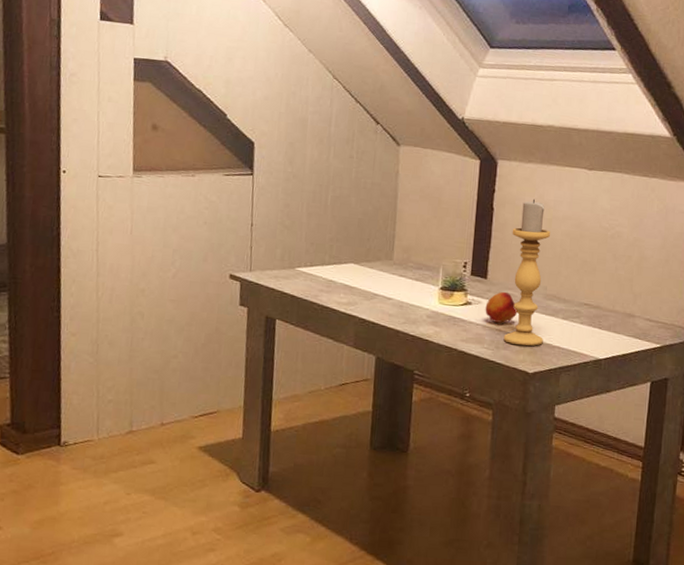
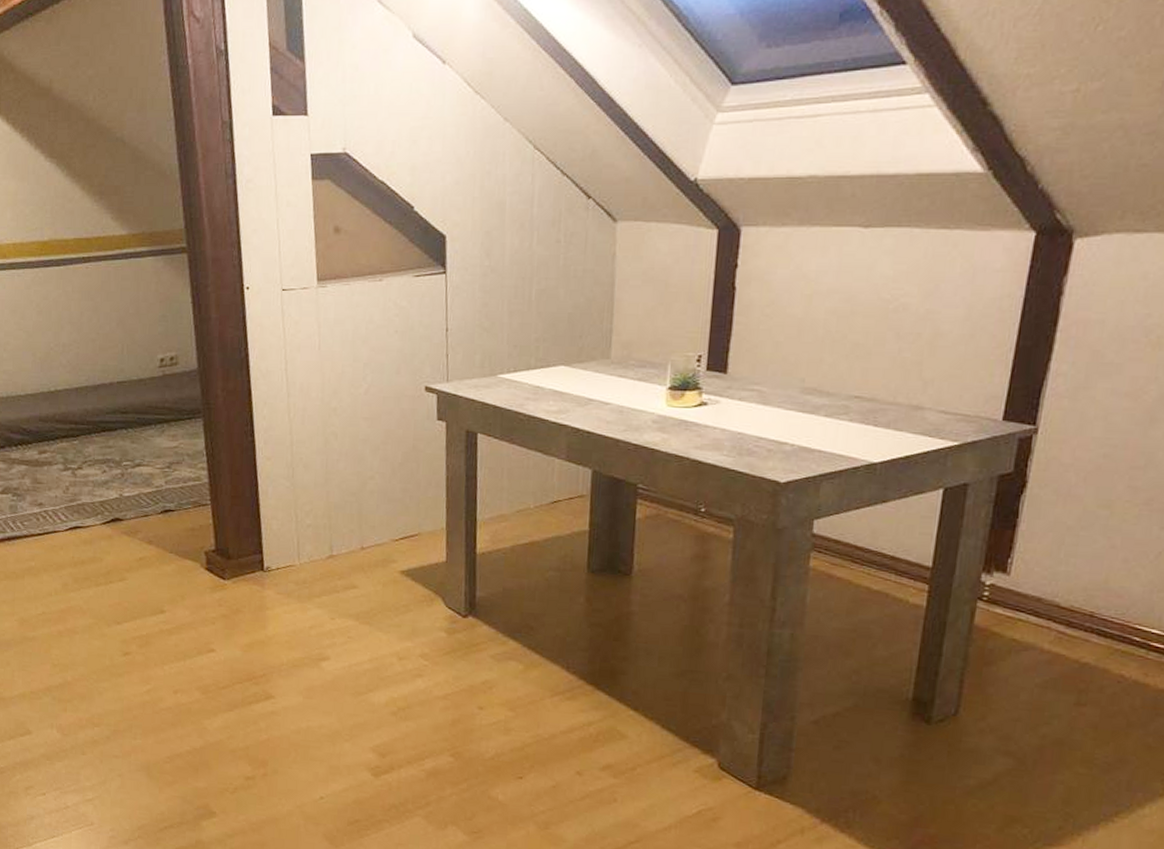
fruit: present [485,291,518,323] -> none [724,387,766,425]
candle holder: present [503,199,550,347] -> none [748,271,810,451]

